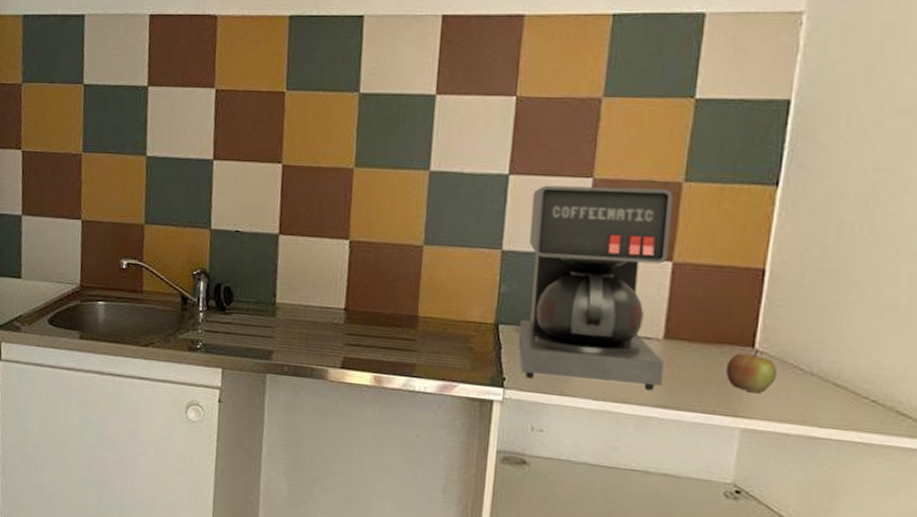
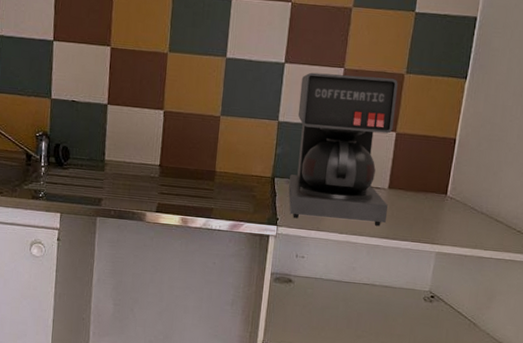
apple: present [726,350,778,394] -> none [428,196,461,227]

